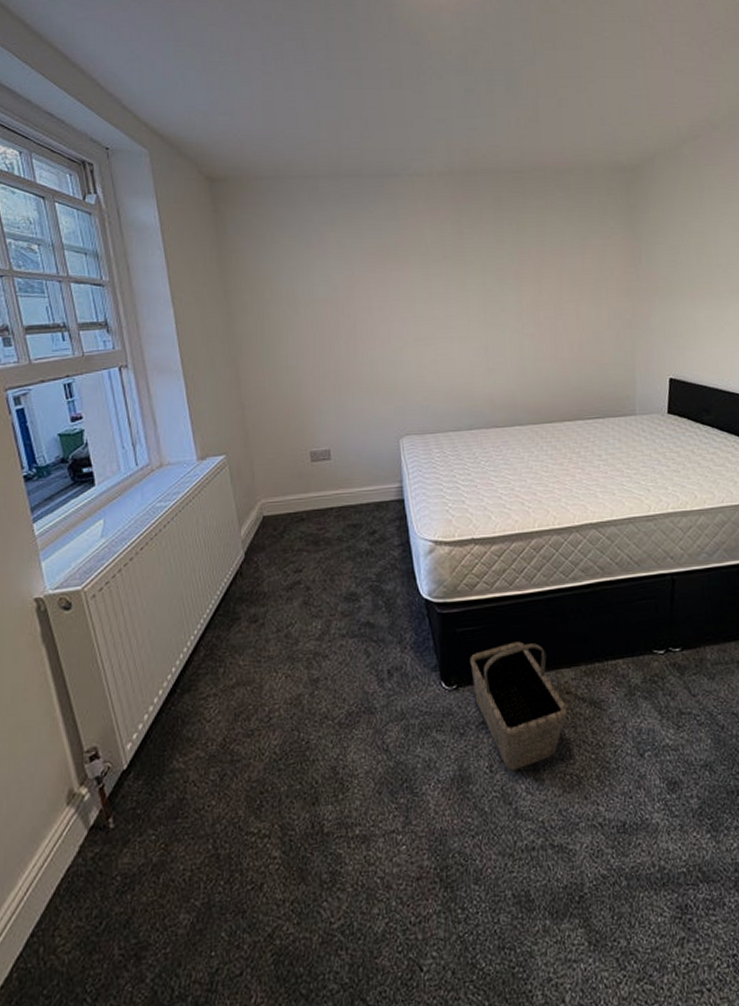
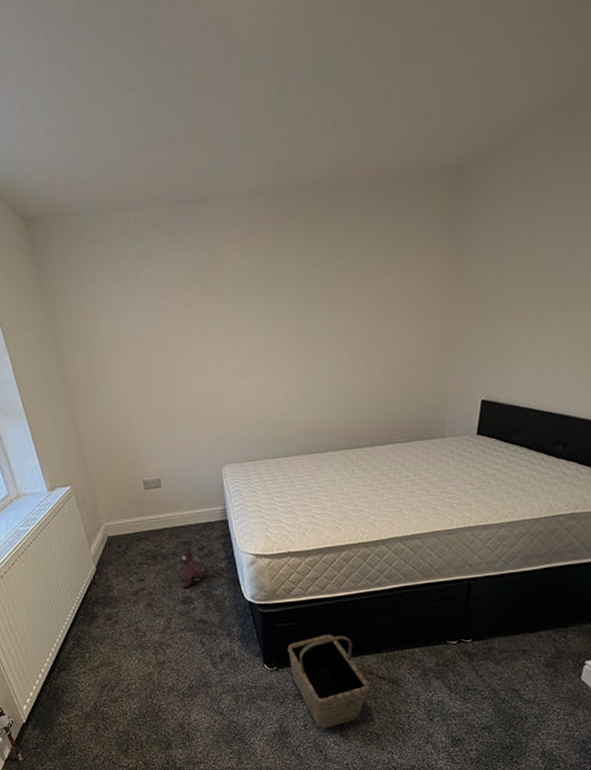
plush toy: none [344,527,380,582] -> present [179,544,210,589]

